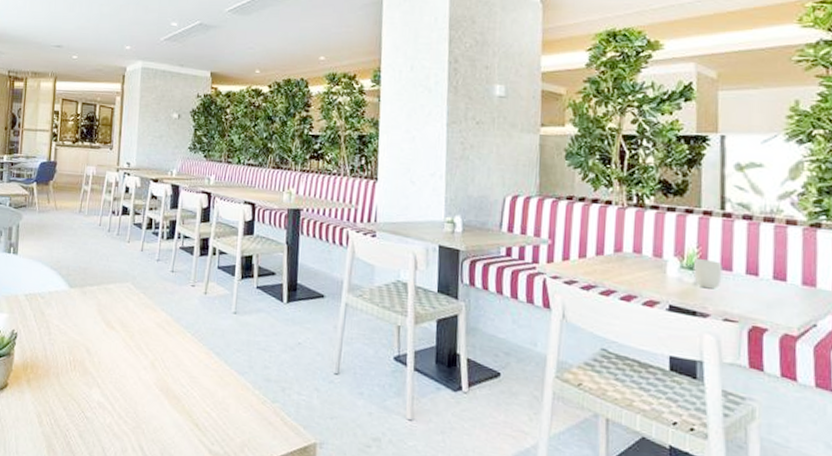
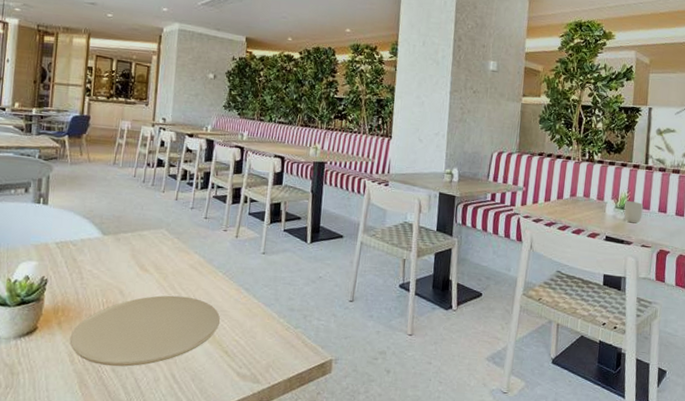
plate: none [38,356,190,434] -> present [70,295,221,367]

